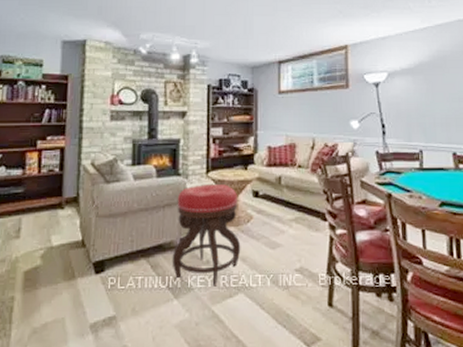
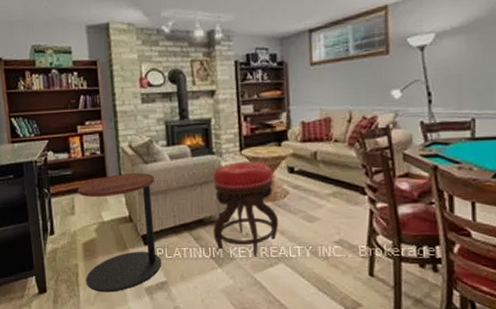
side table: none [21,193,115,331] -> present [78,173,162,292]

